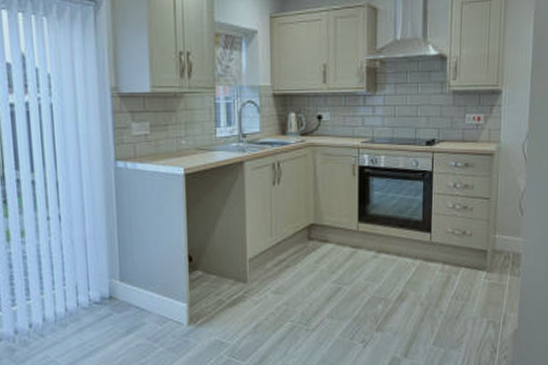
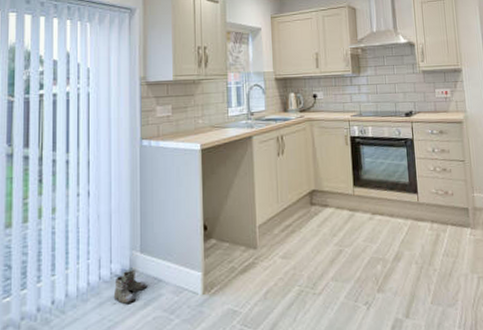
boots: none [93,298,128,331] -> present [113,270,146,305]

